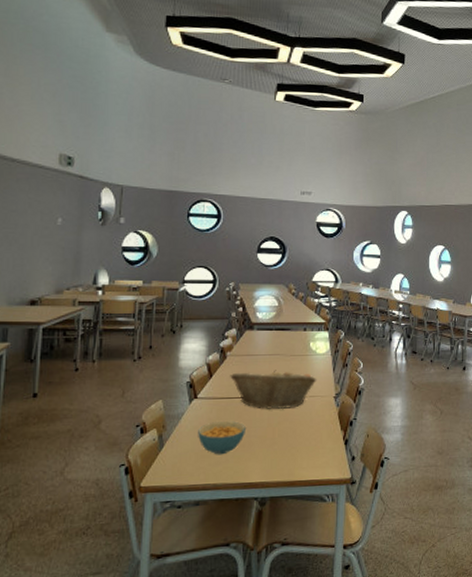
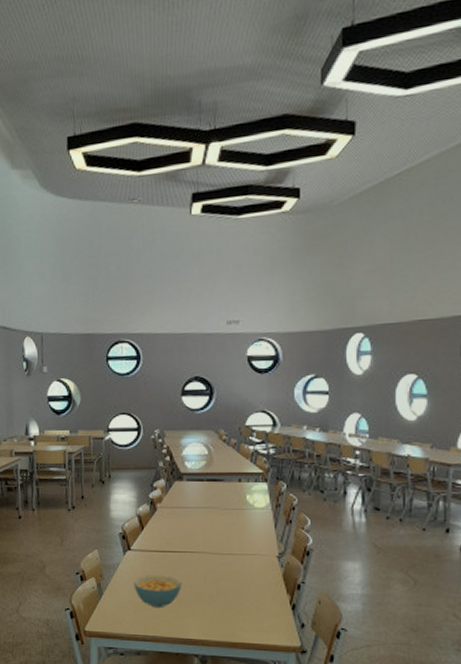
fruit basket: present [230,370,317,410] -> none [162,524,257,567]

